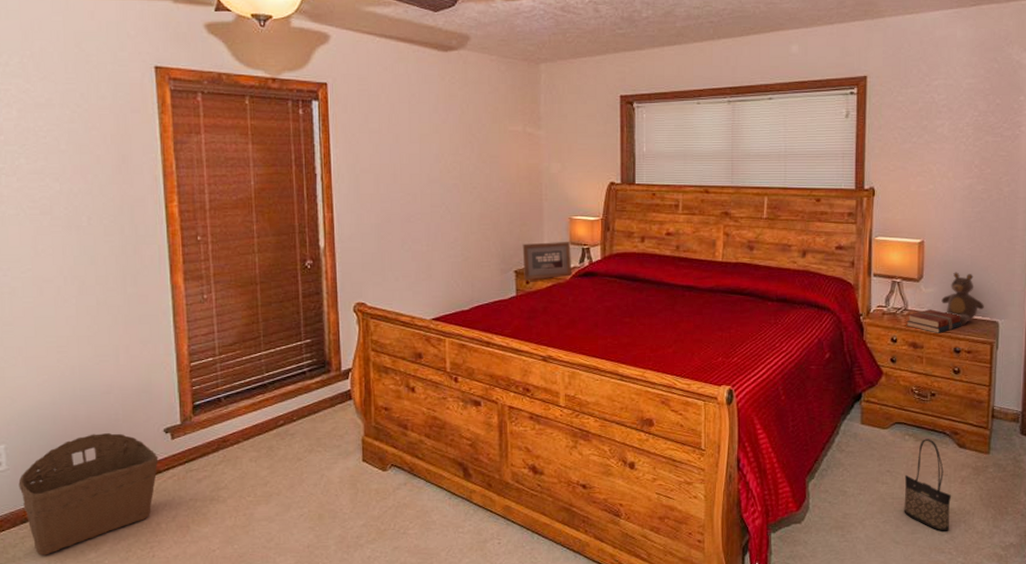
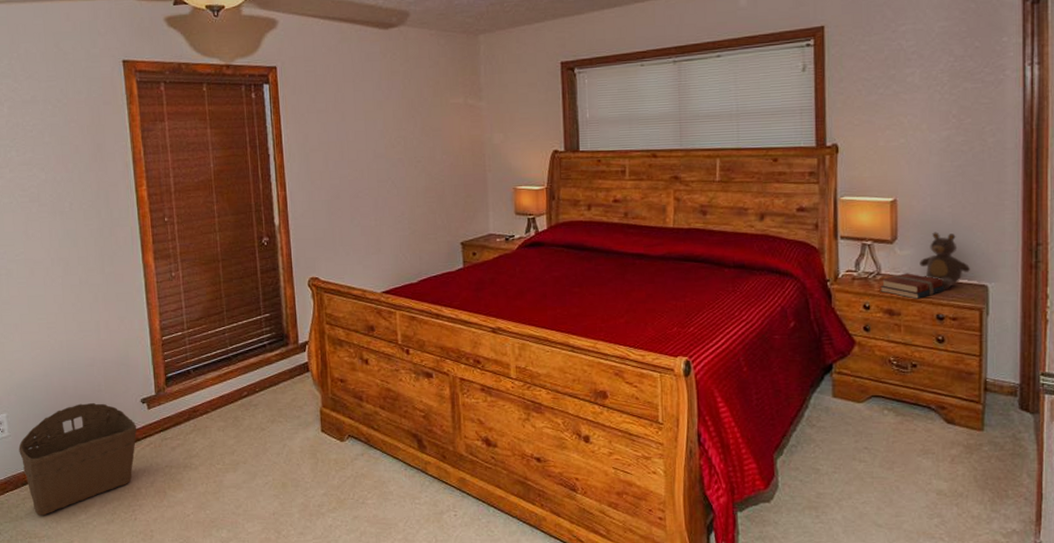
picture frame: present [522,242,572,280] -> none [468,212,519,251]
tote bag: present [904,438,952,531] -> none [885,413,941,515]

